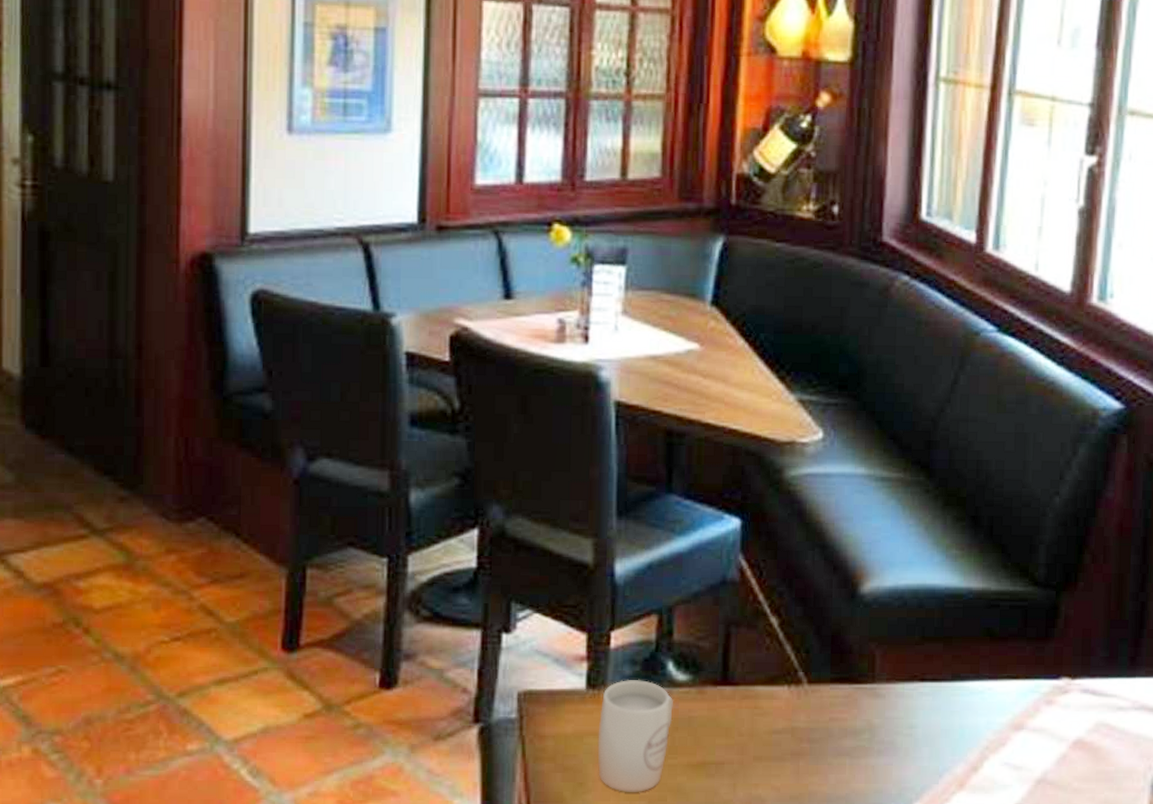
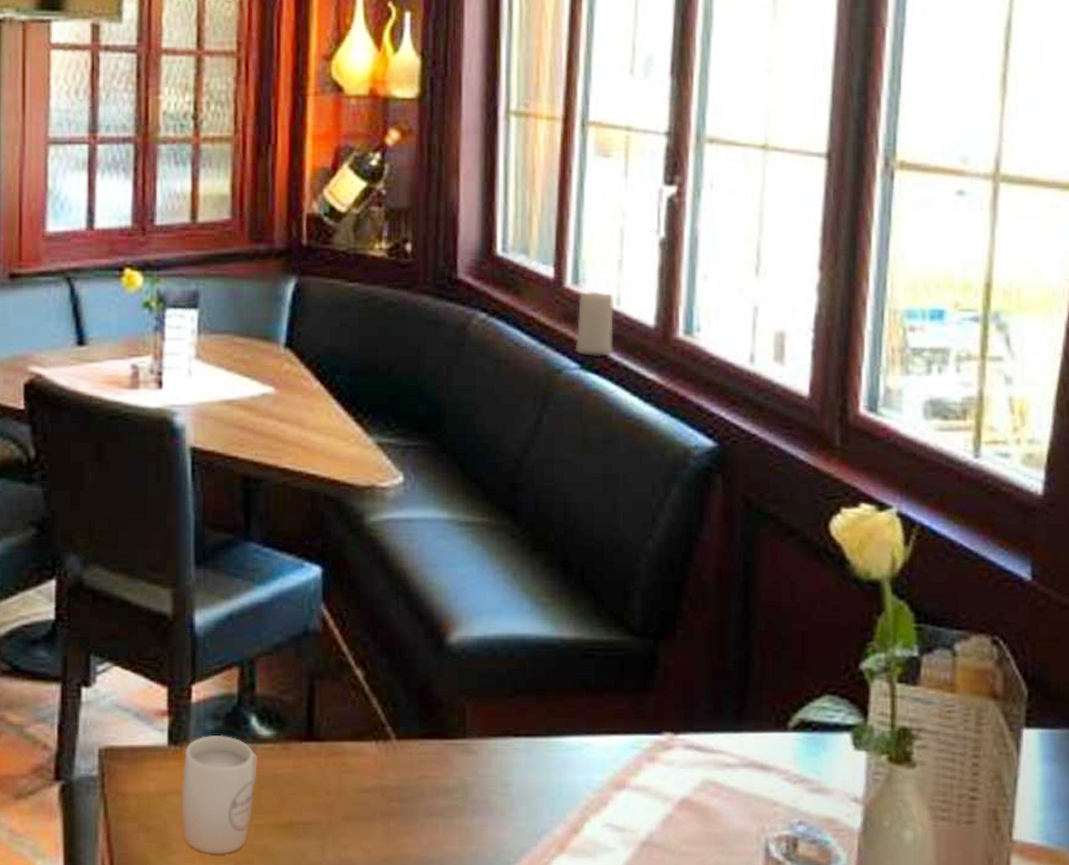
candle: none [993,256,1032,321] -> present [575,291,613,357]

